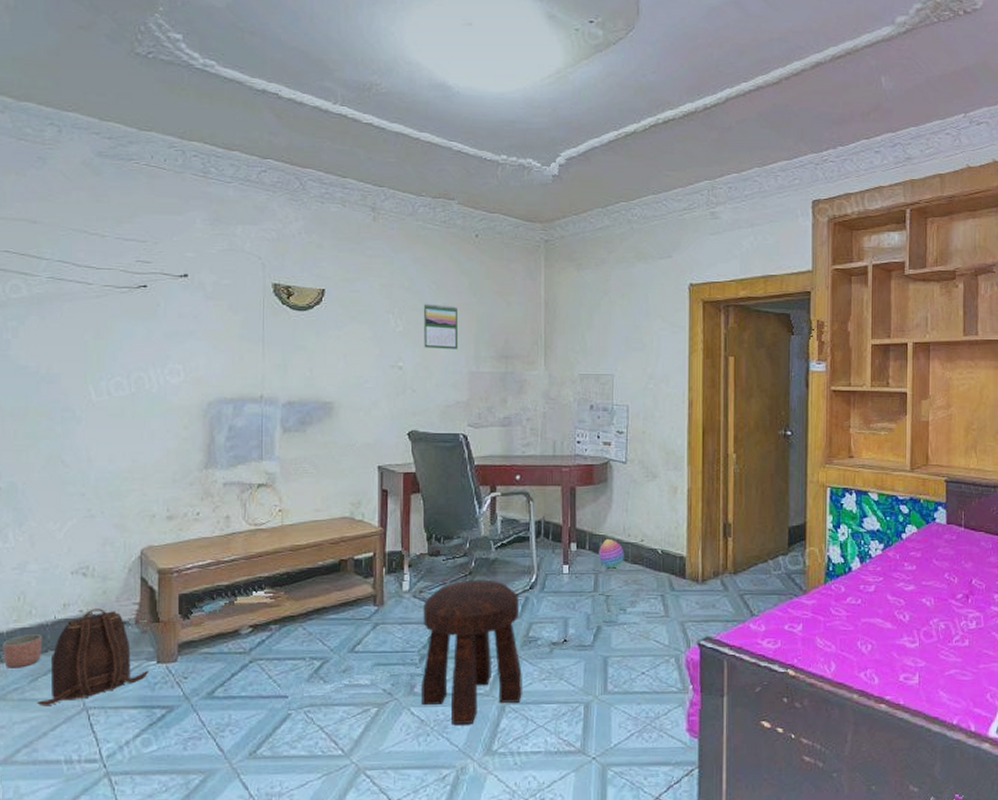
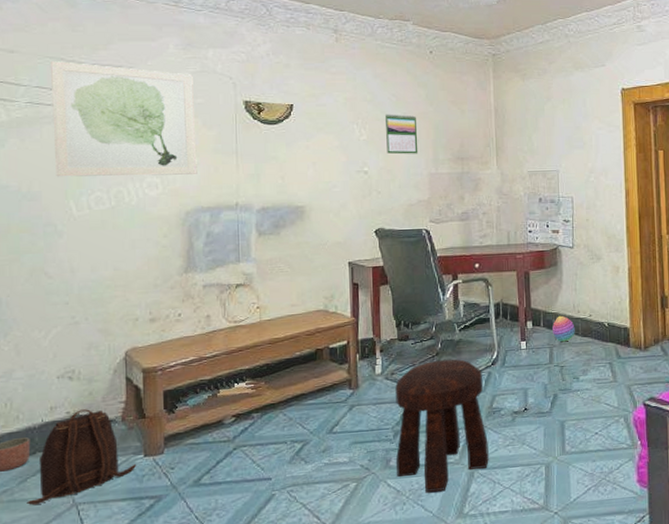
wall art: none [74,234,221,363] -> present [51,61,197,177]

